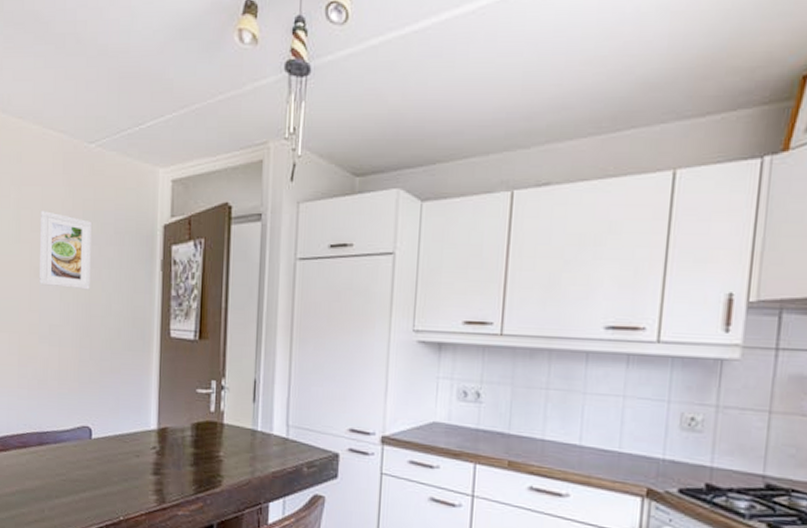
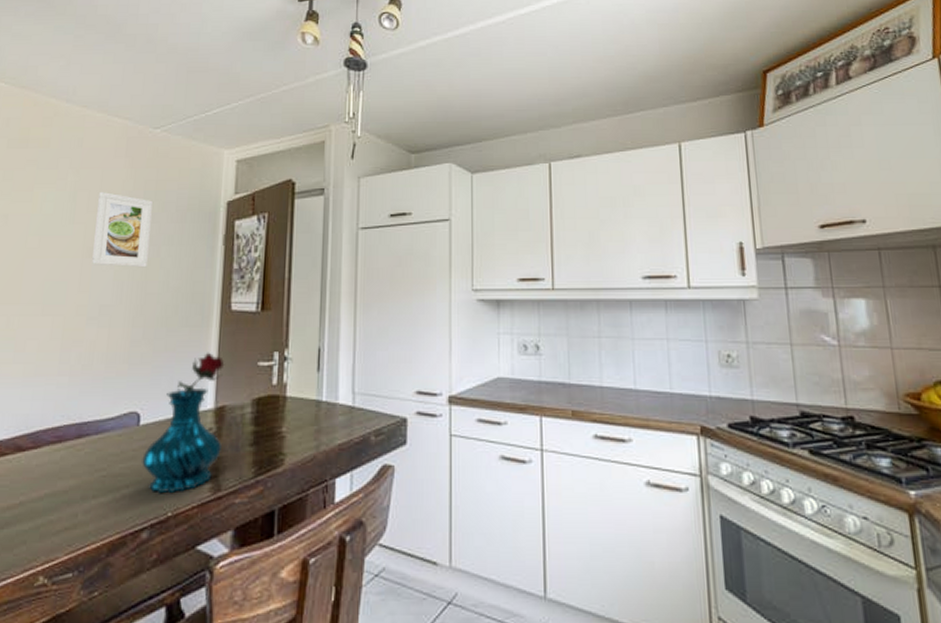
vase: none [95,376,166,501] -> present [142,352,225,494]

